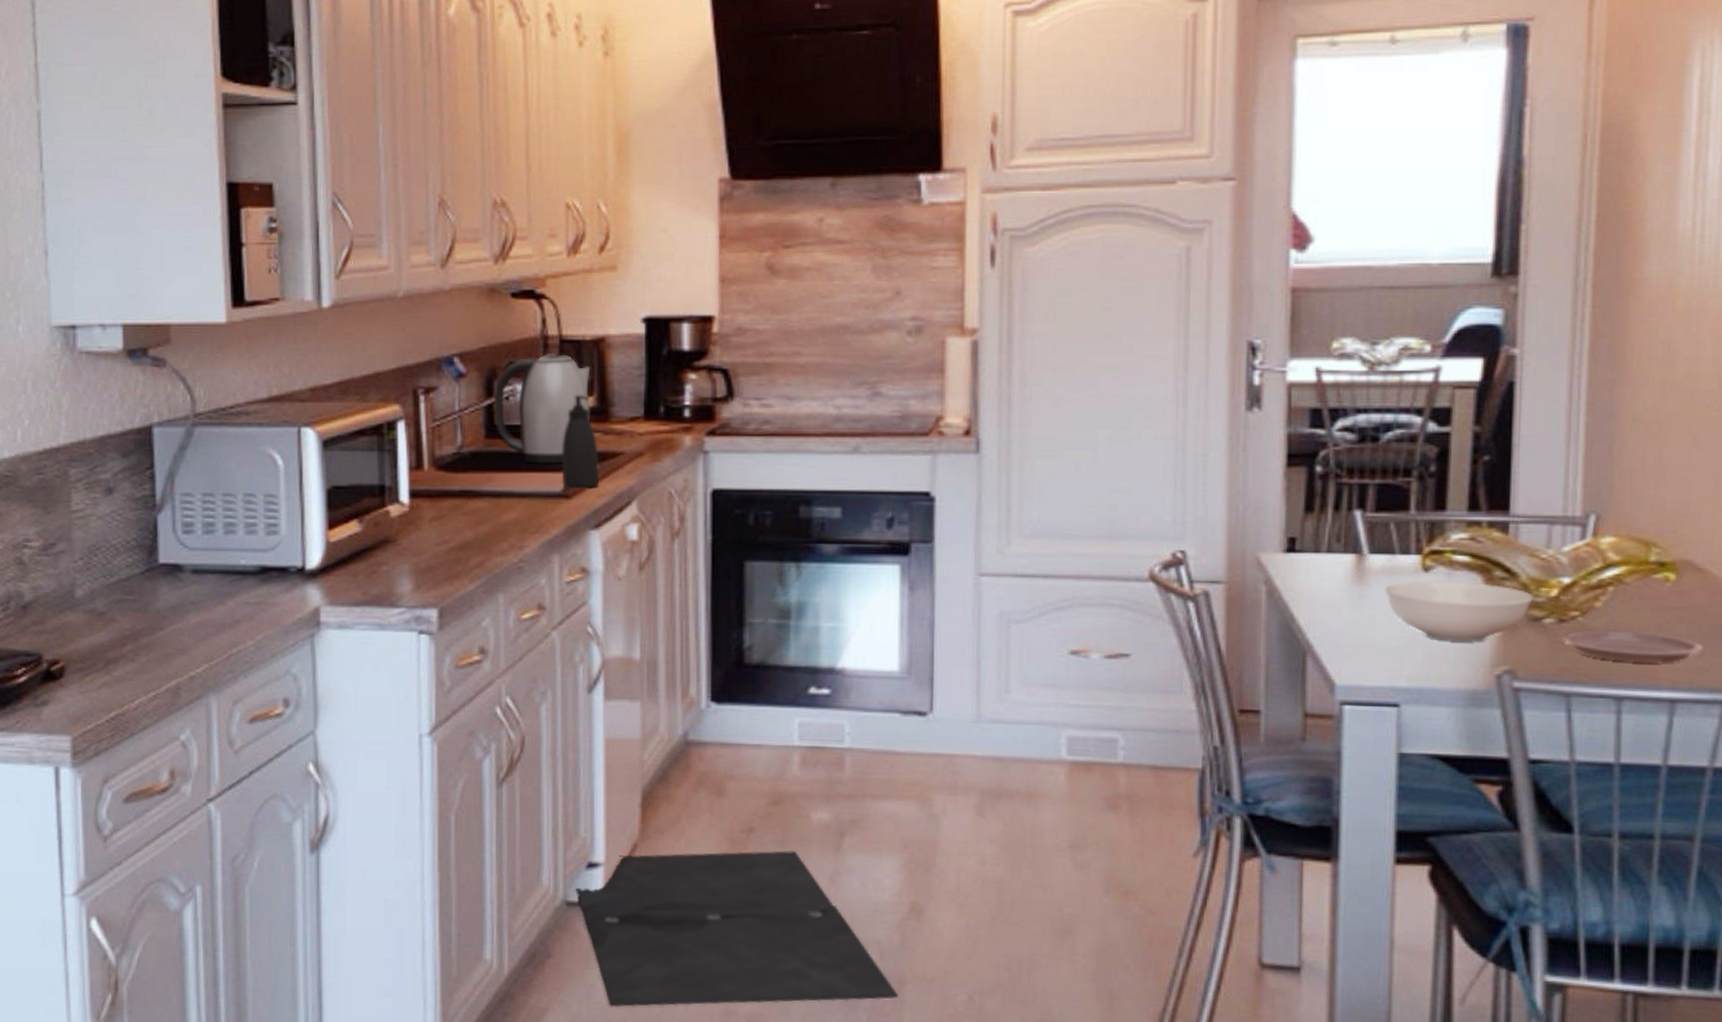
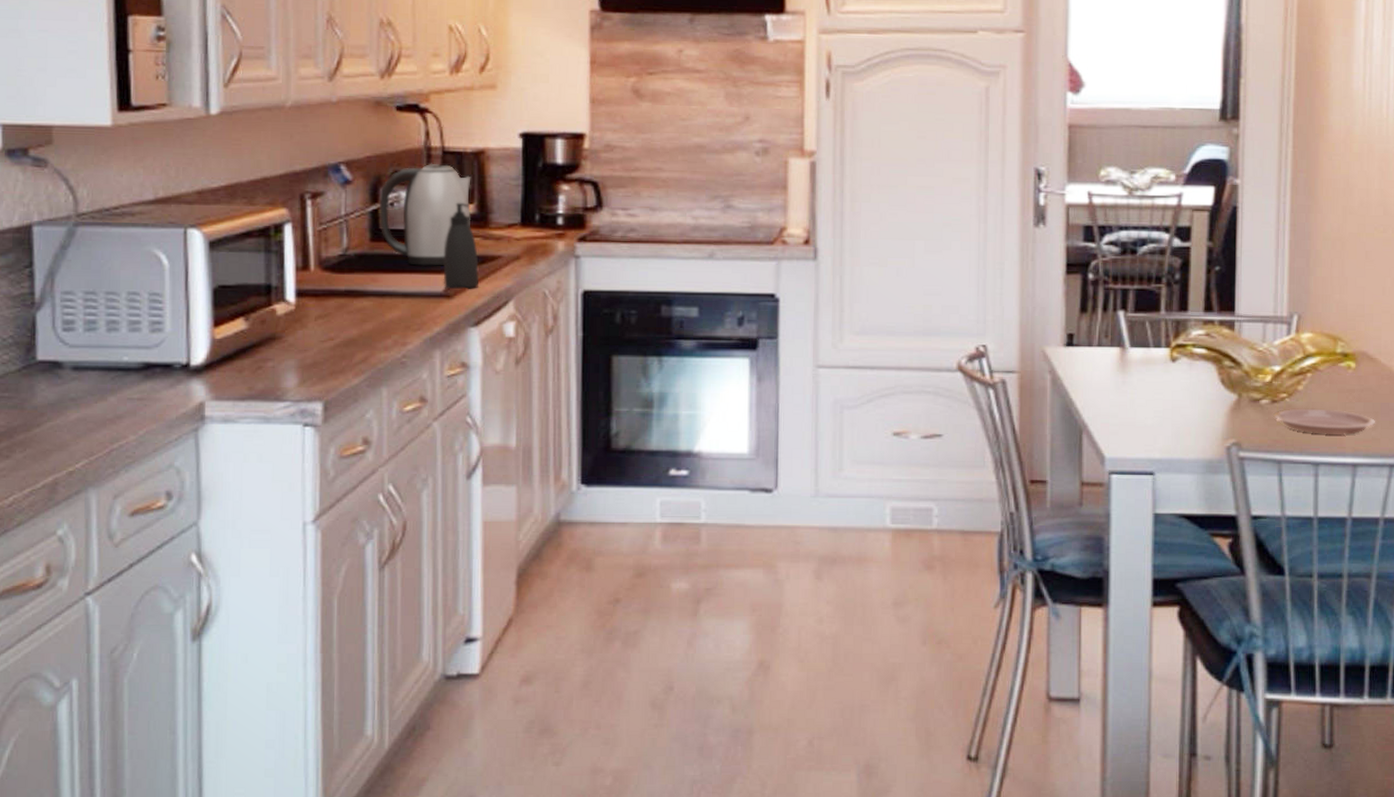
door mat: present [574,850,898,1008] -> none [453,617,748,773]
bowl: present [1385,580,1533,642] -> none [1142,369,1253,420]

